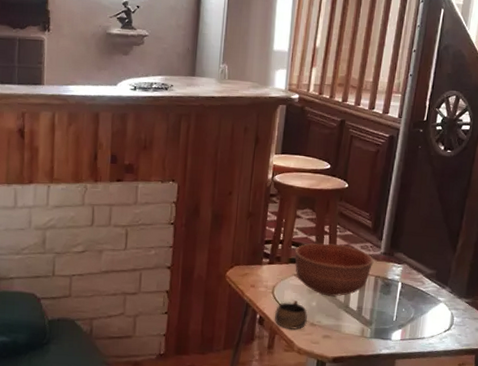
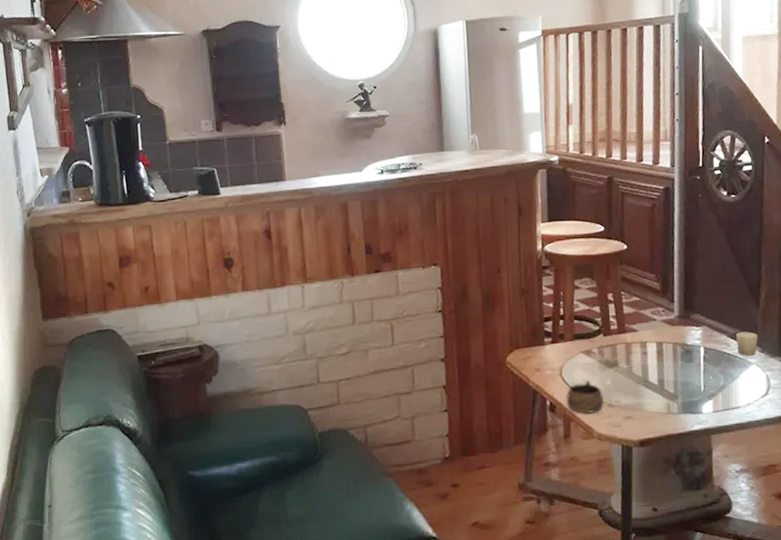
bowl: present [295,243,374,297] -> none [579,313,669,372]
candle: none [430,273,450,296] -> present [736,332,758,357]

